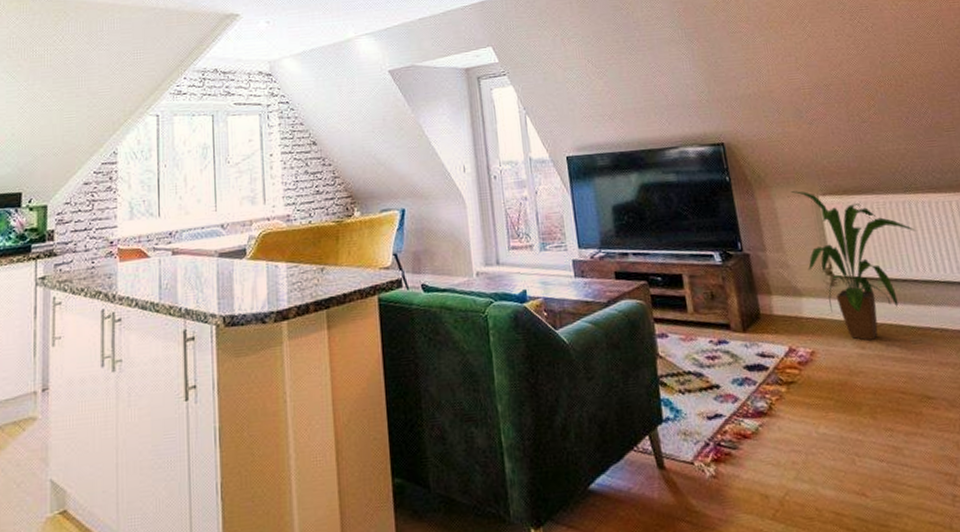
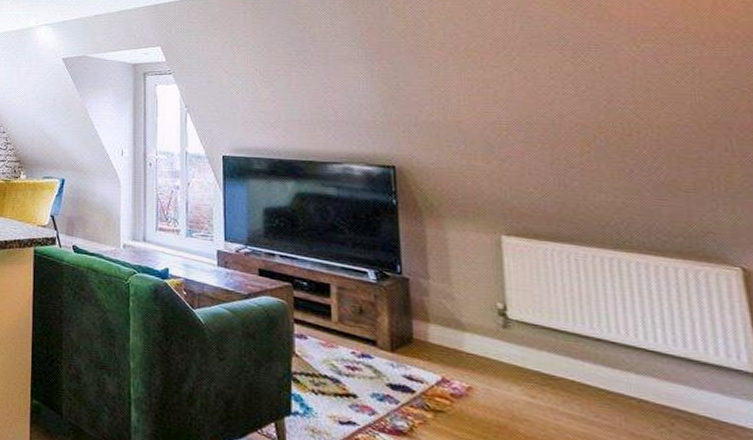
house plant: present [790,191,916,341] -> none [467,225,623,392]

